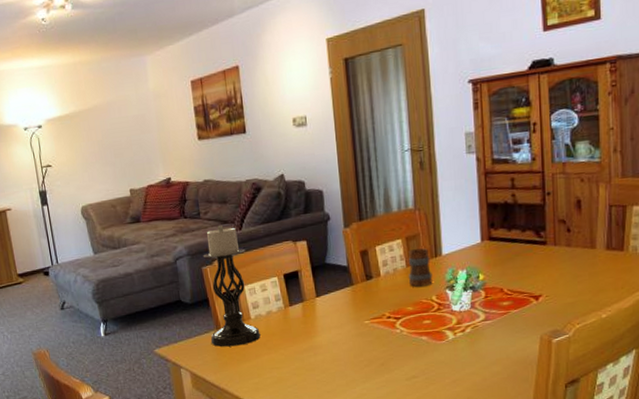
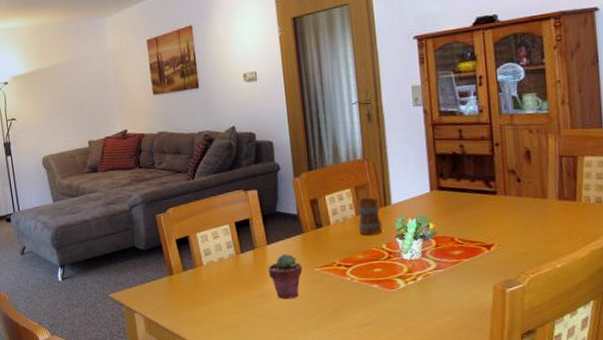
candle holder: present [202,225,261,347] -> none [156,174,213,293]
potted succulent: none [317,306,352,352] -> present [267,253,302,299]

